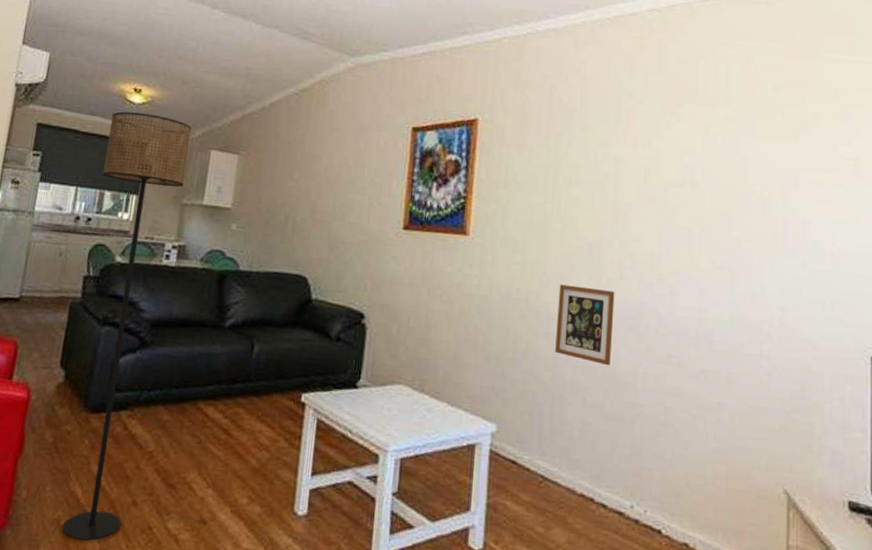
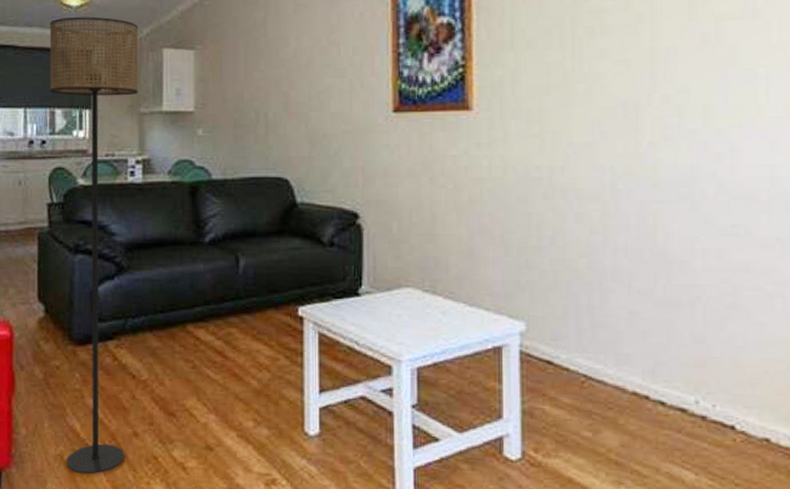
picture frame: present [555,284,615,366] -> none [589,155,660,245]

